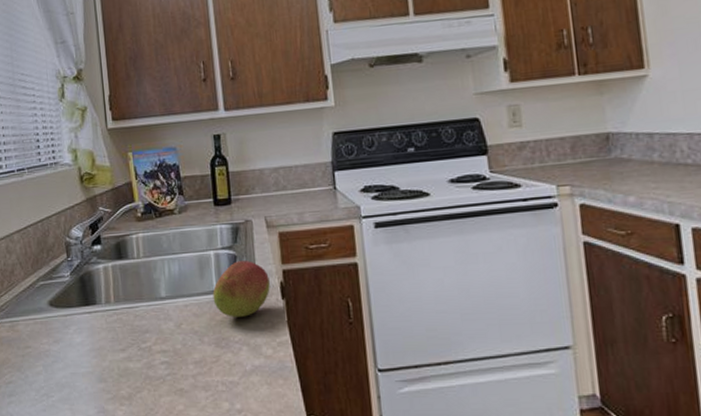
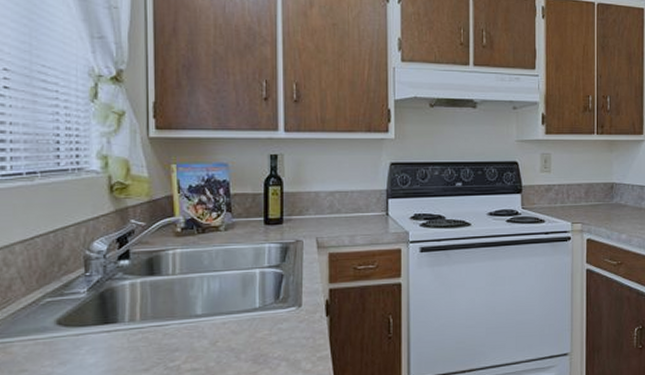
fruit: present [212,261,270,317] -> none [254,279,315,334]

